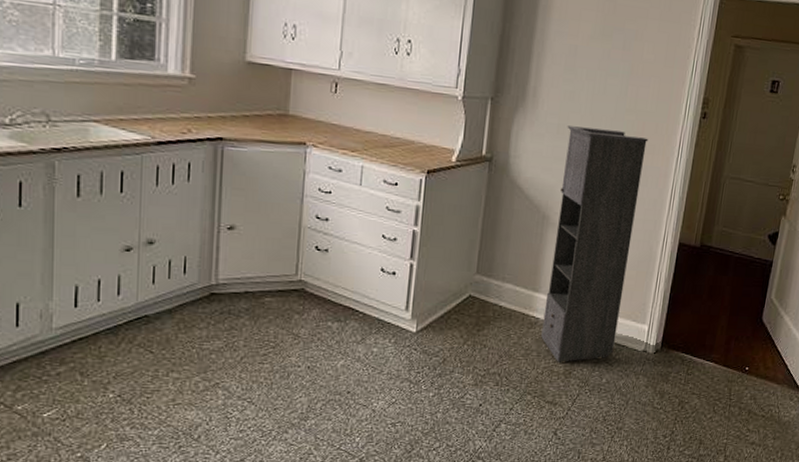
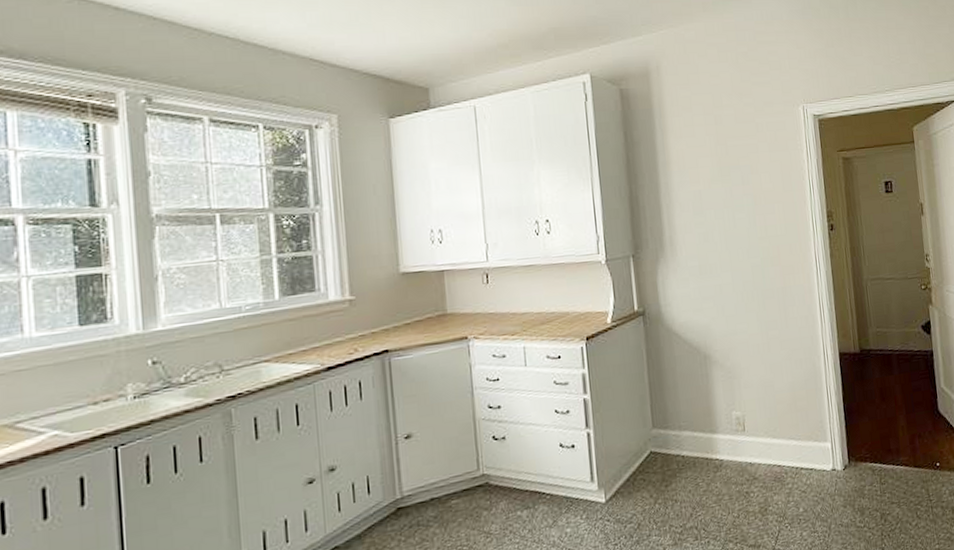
storage cabinet: present [541,126,649,362] -> none [708,259,803,501]

